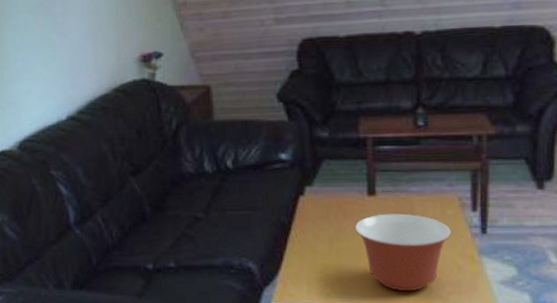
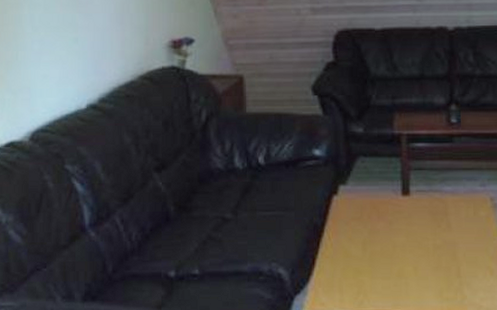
mixing bowl: present [355,213,451,292] -> none [389,214,484,298]

